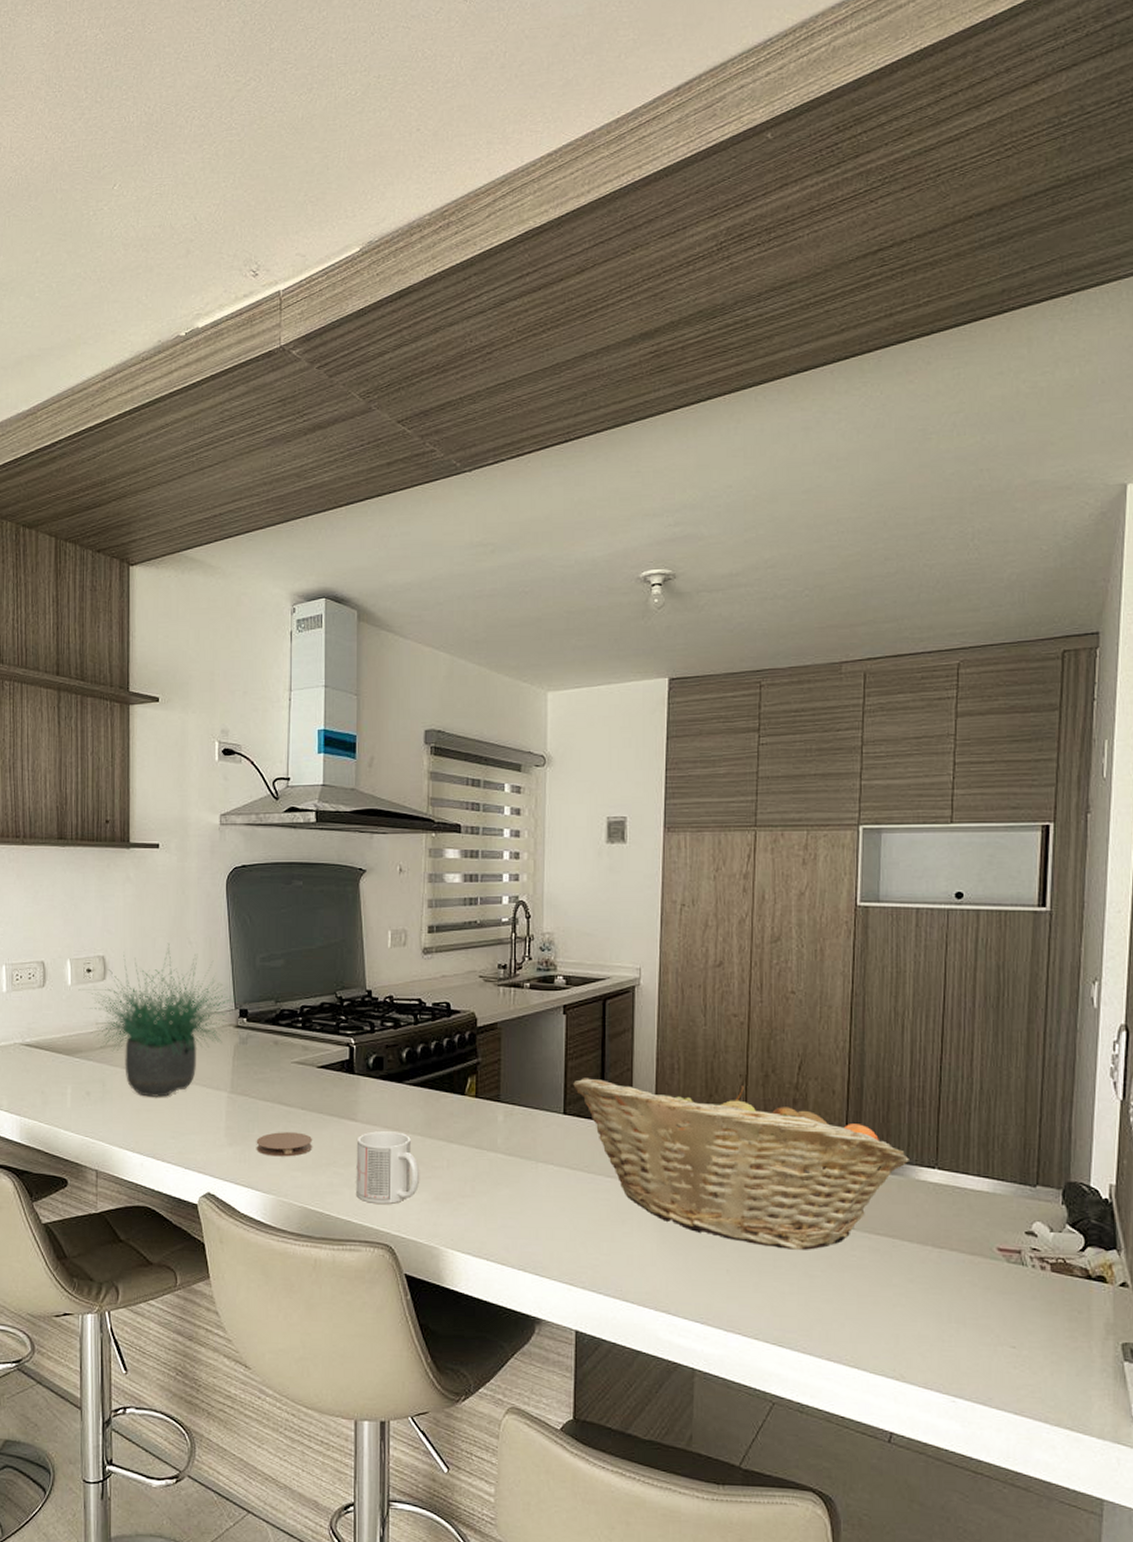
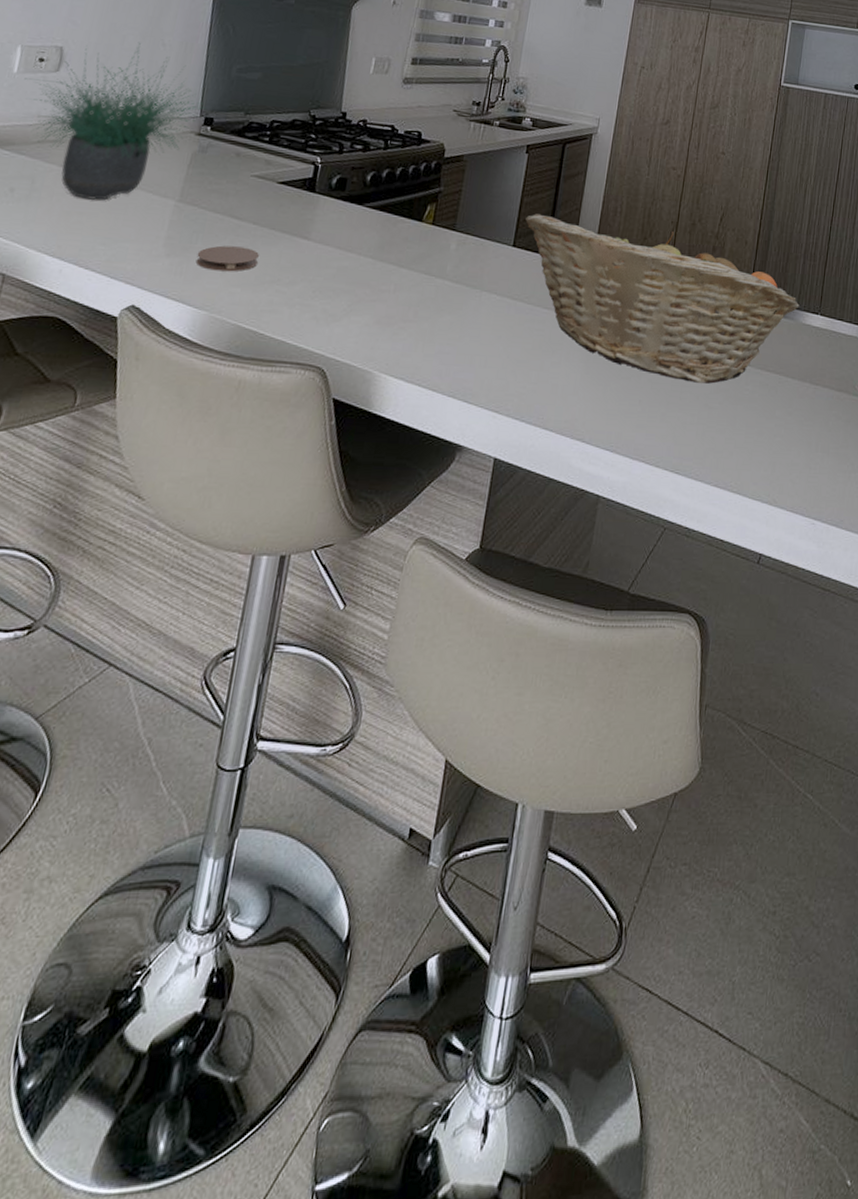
mug: present [356,1131,420,1204] -> none [296,251,366,326]

